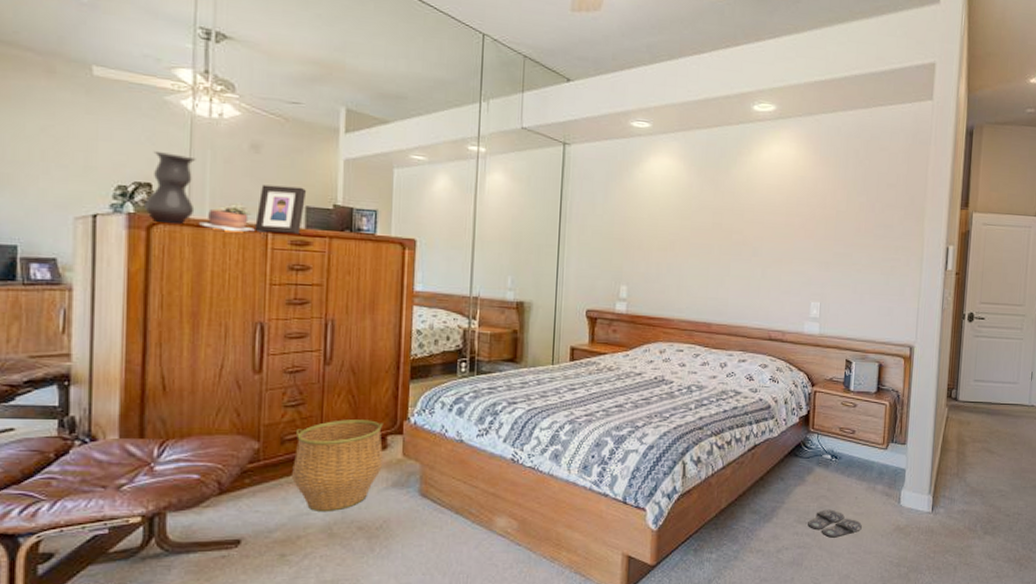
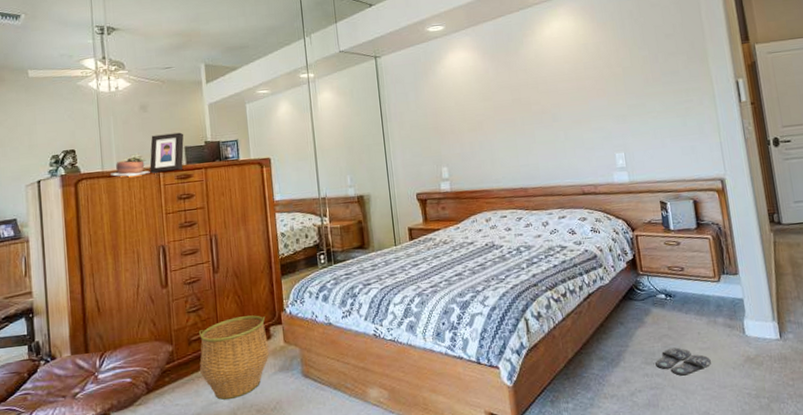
vase: present [145,150,196,225] -> none [71,124,106,179]

